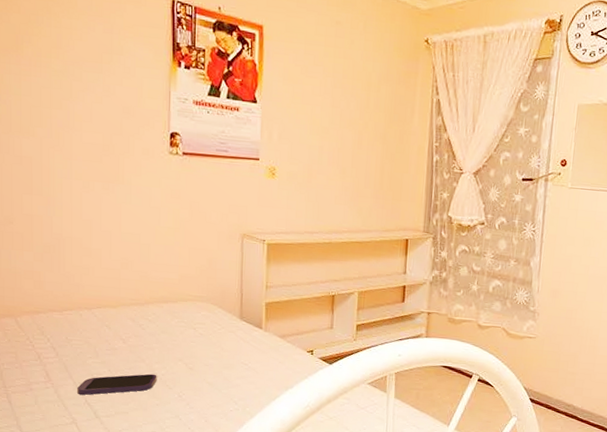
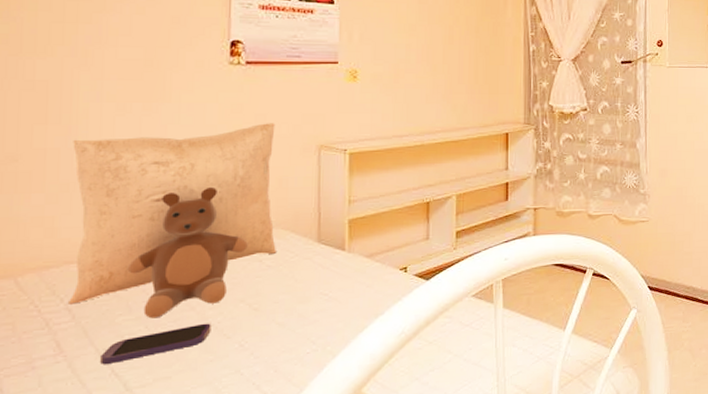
pillow: none [51,209,207,344] -> present [69,123,276,304]
teddy bear: none [94,260,186,364] -> present [127,186,249,319]

